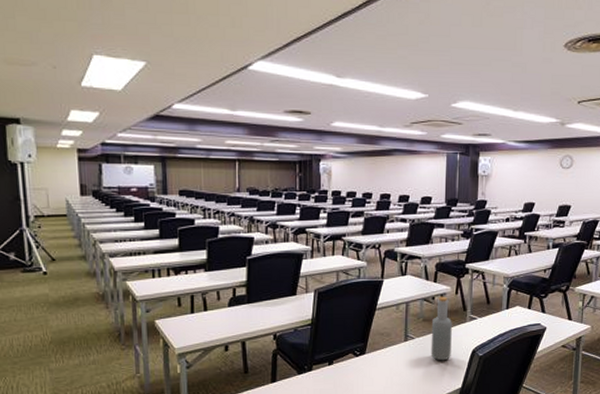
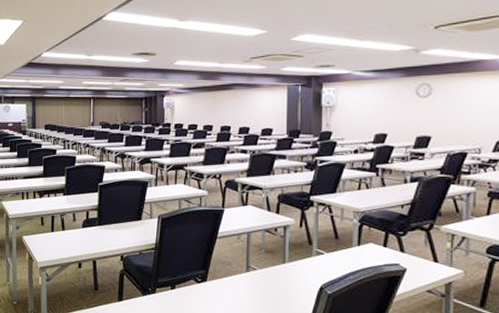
bottle: present [430,296,452,361] -> none [274,228,297,296]

